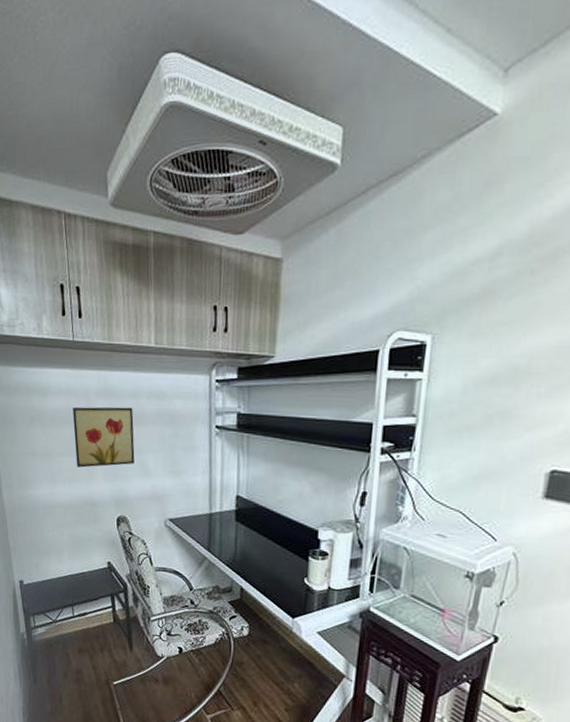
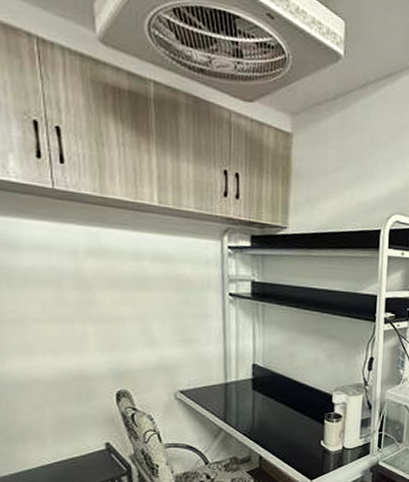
wall art: present [72,407,135,468] -> none [54,266,137,337]

